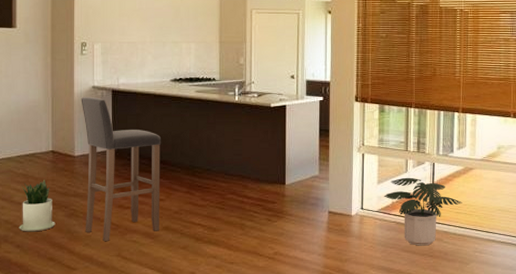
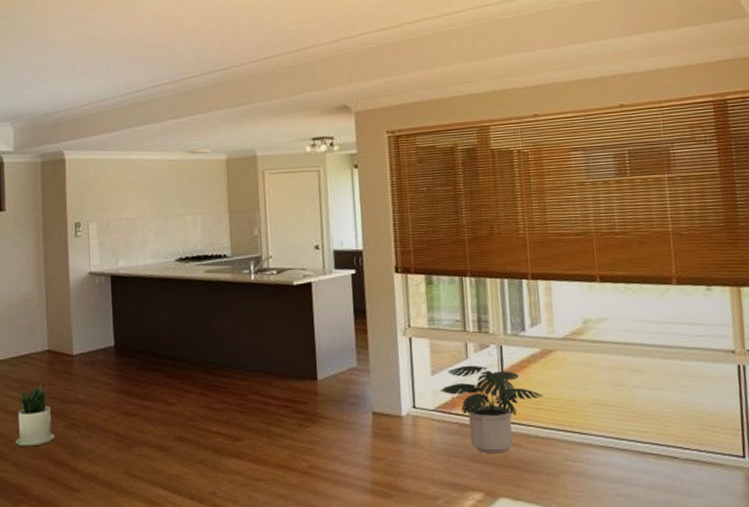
bar stool: present [81,96,162,242] -> none [77,284,172,457]

